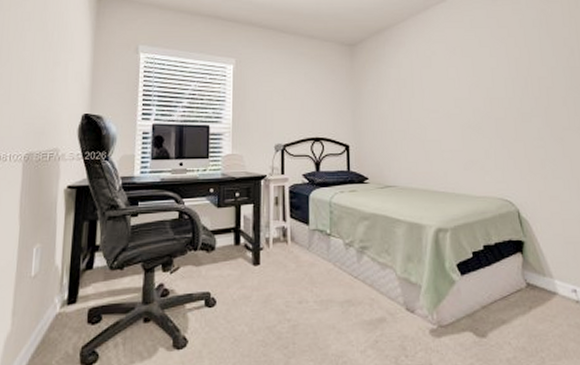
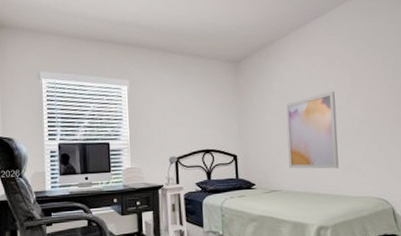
wall art: none [403,80,460,165] -> present [285,91,339,169]

